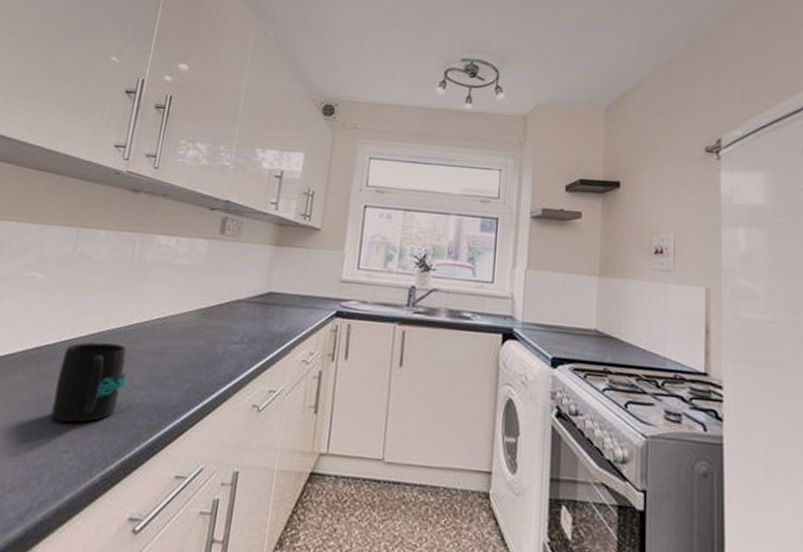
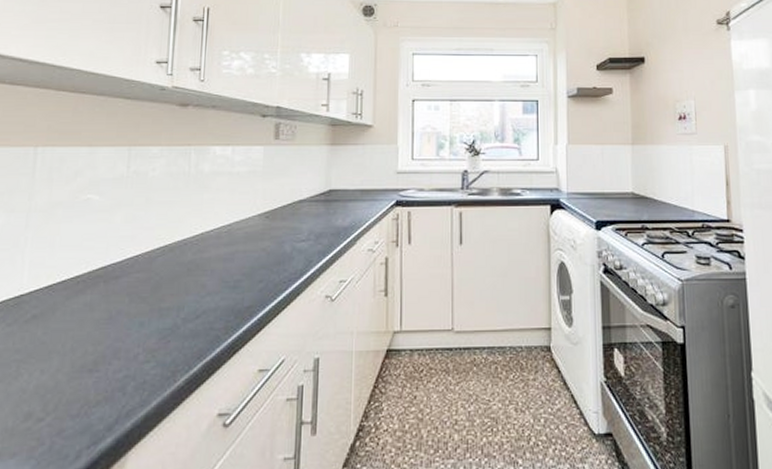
mug: present [50,342,127,423] -> none [126,255,198,334]

